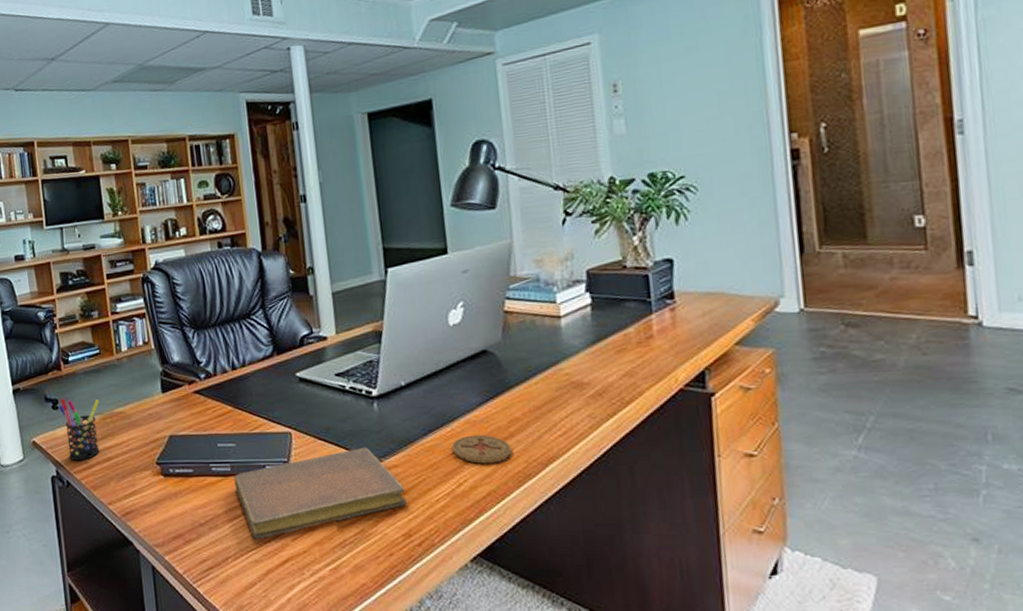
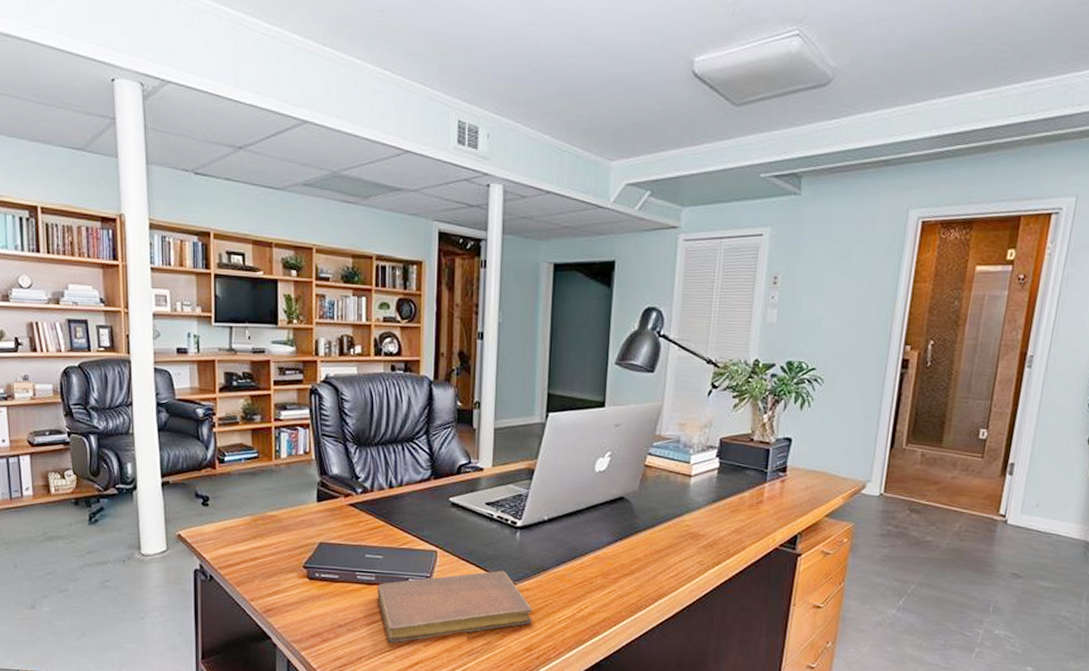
pen holder: present [58,398,100,461] -> none [208,496,252,558]
coaster: present [451,434,512,464] -> none [579,569,630,595]

